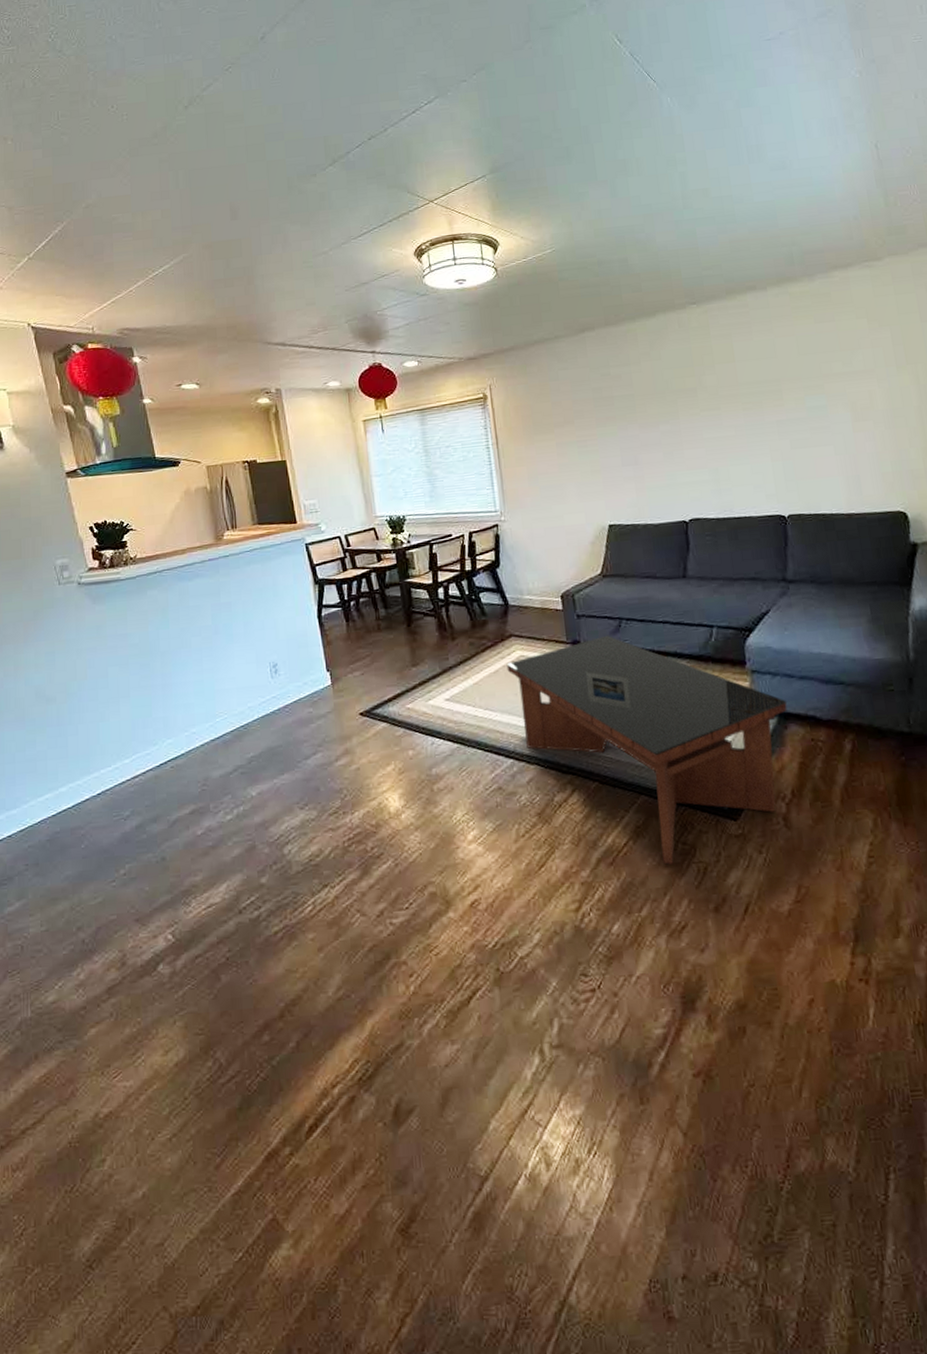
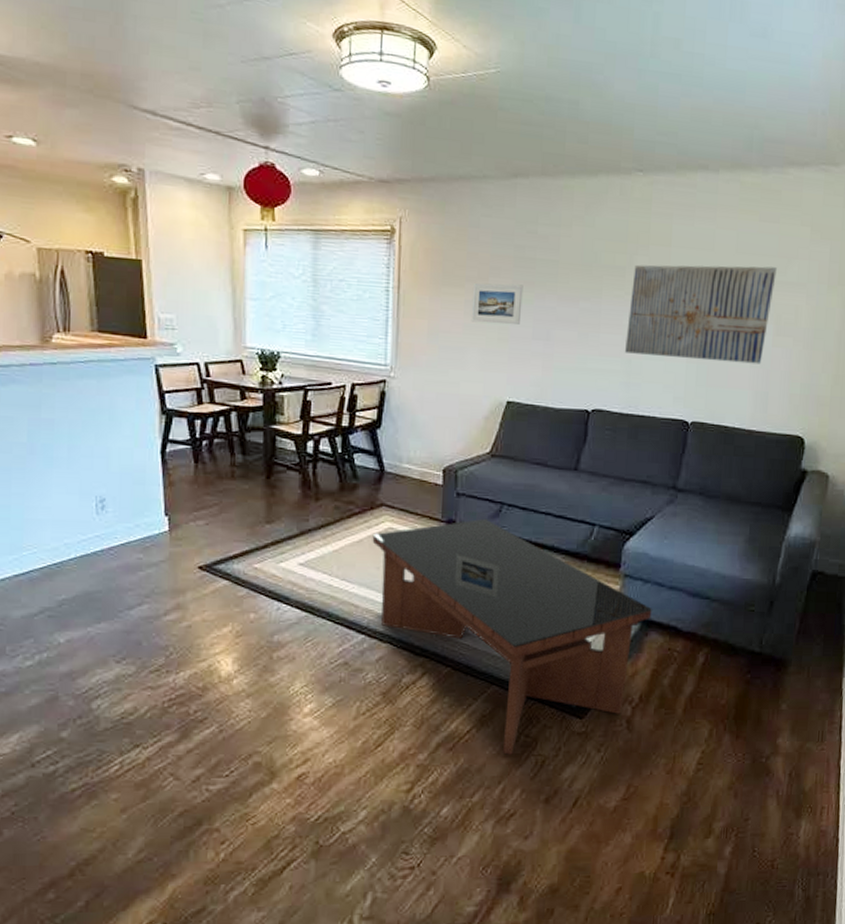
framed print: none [561,421,609,461] -> present [471,283,523,325]
wall art: none [704,360,846,463] -> present [624,264,777,364]

